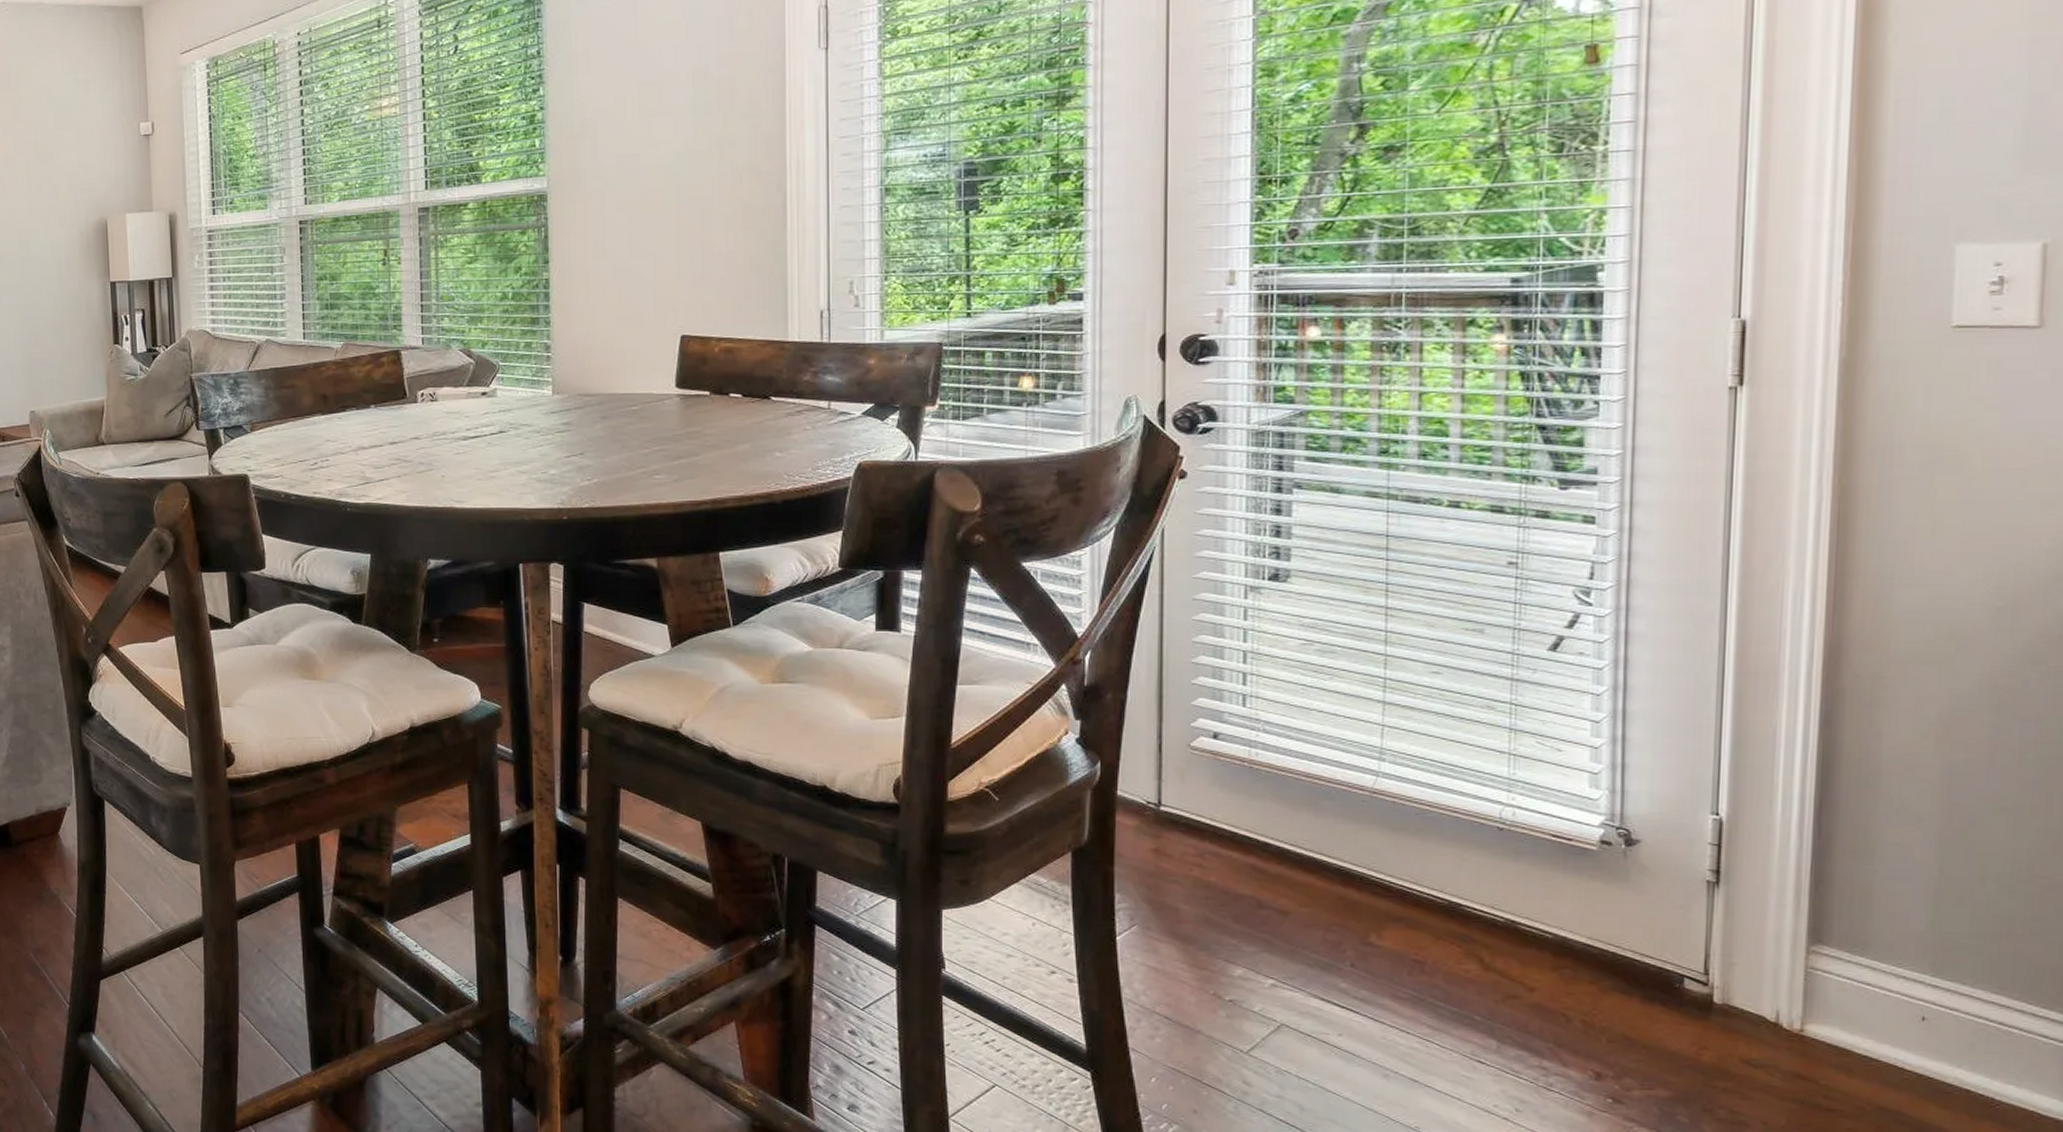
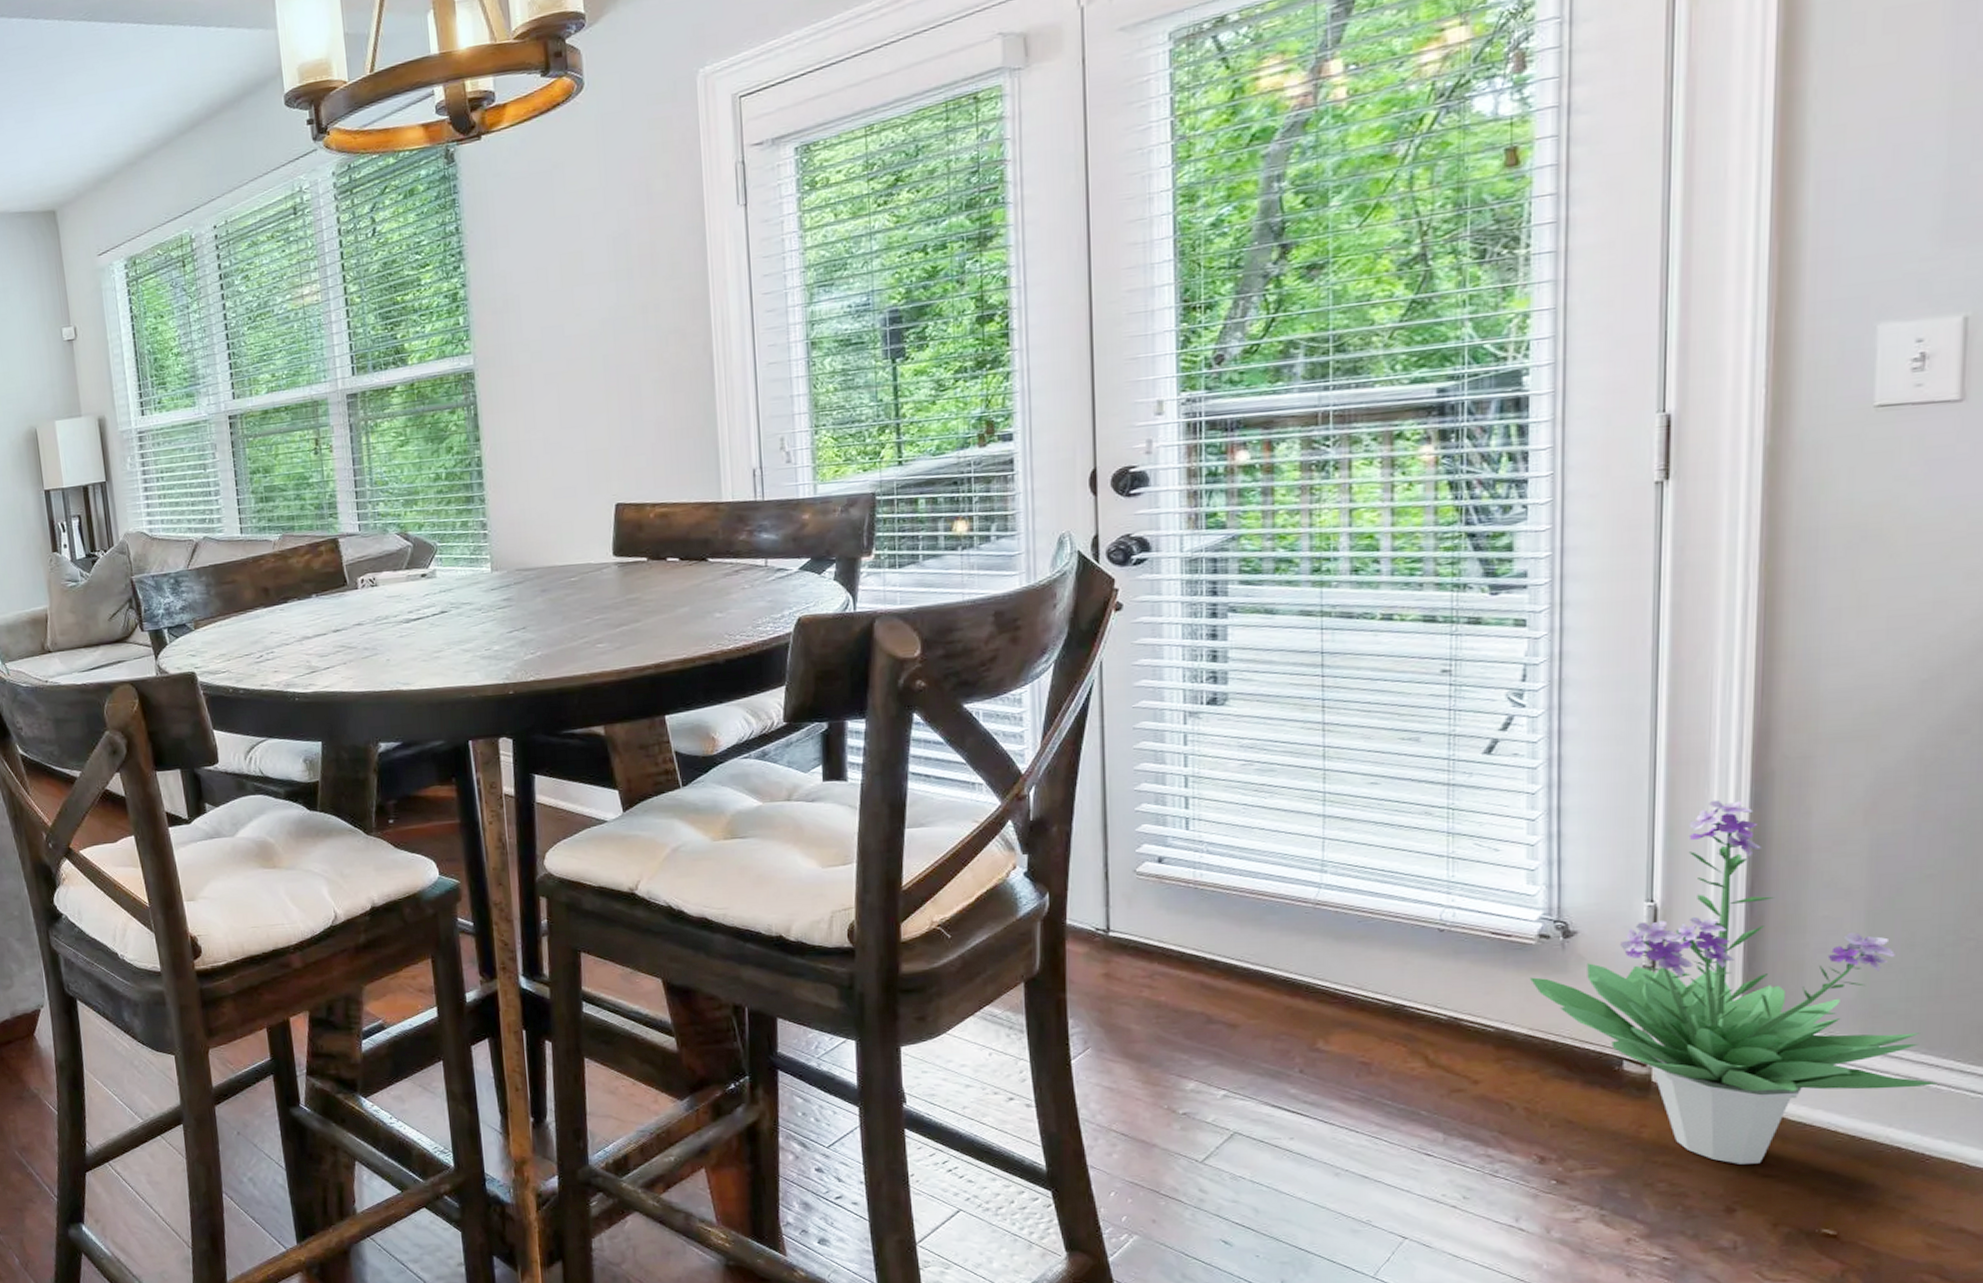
potted plant: none [1589,714,2009,1097] -> present [1529,799,1937,1164]

